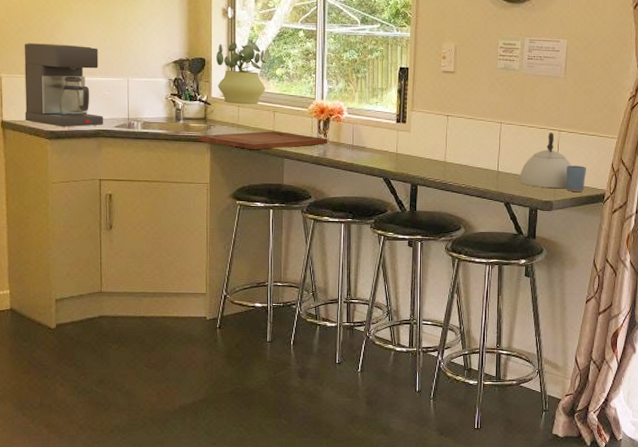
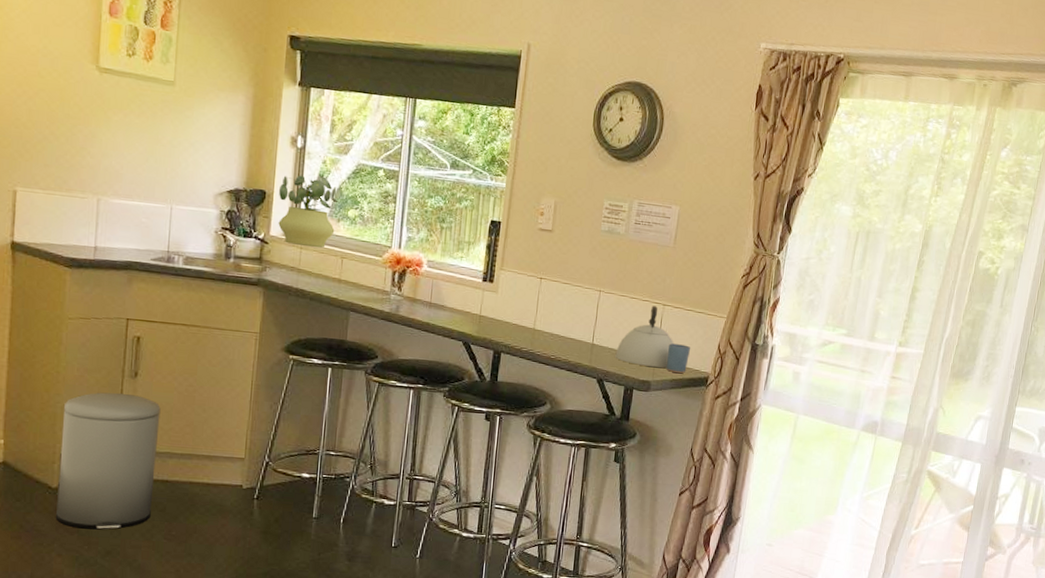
coffee maker: present [24,43,104,127] -> none [41,154,139,257]
pedal bin: none [55,243,134,362] -> present [56,392,161,530]
cutting board: present [198,131,328,150] -> none [250,277,403,300]

